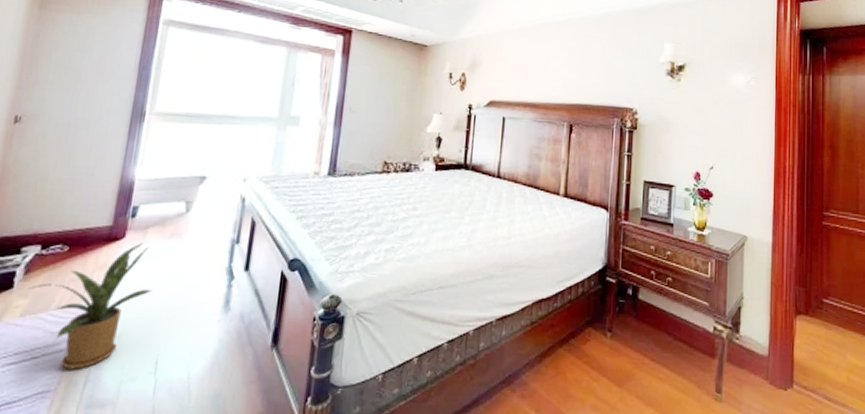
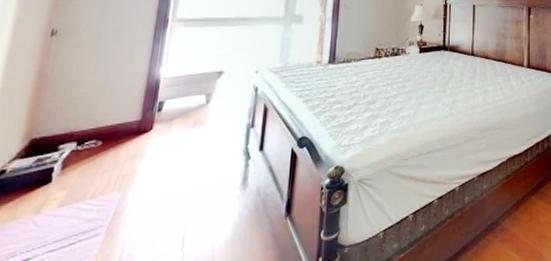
house plant: present [29,243,152,370] -> none [66,133,178,252]

